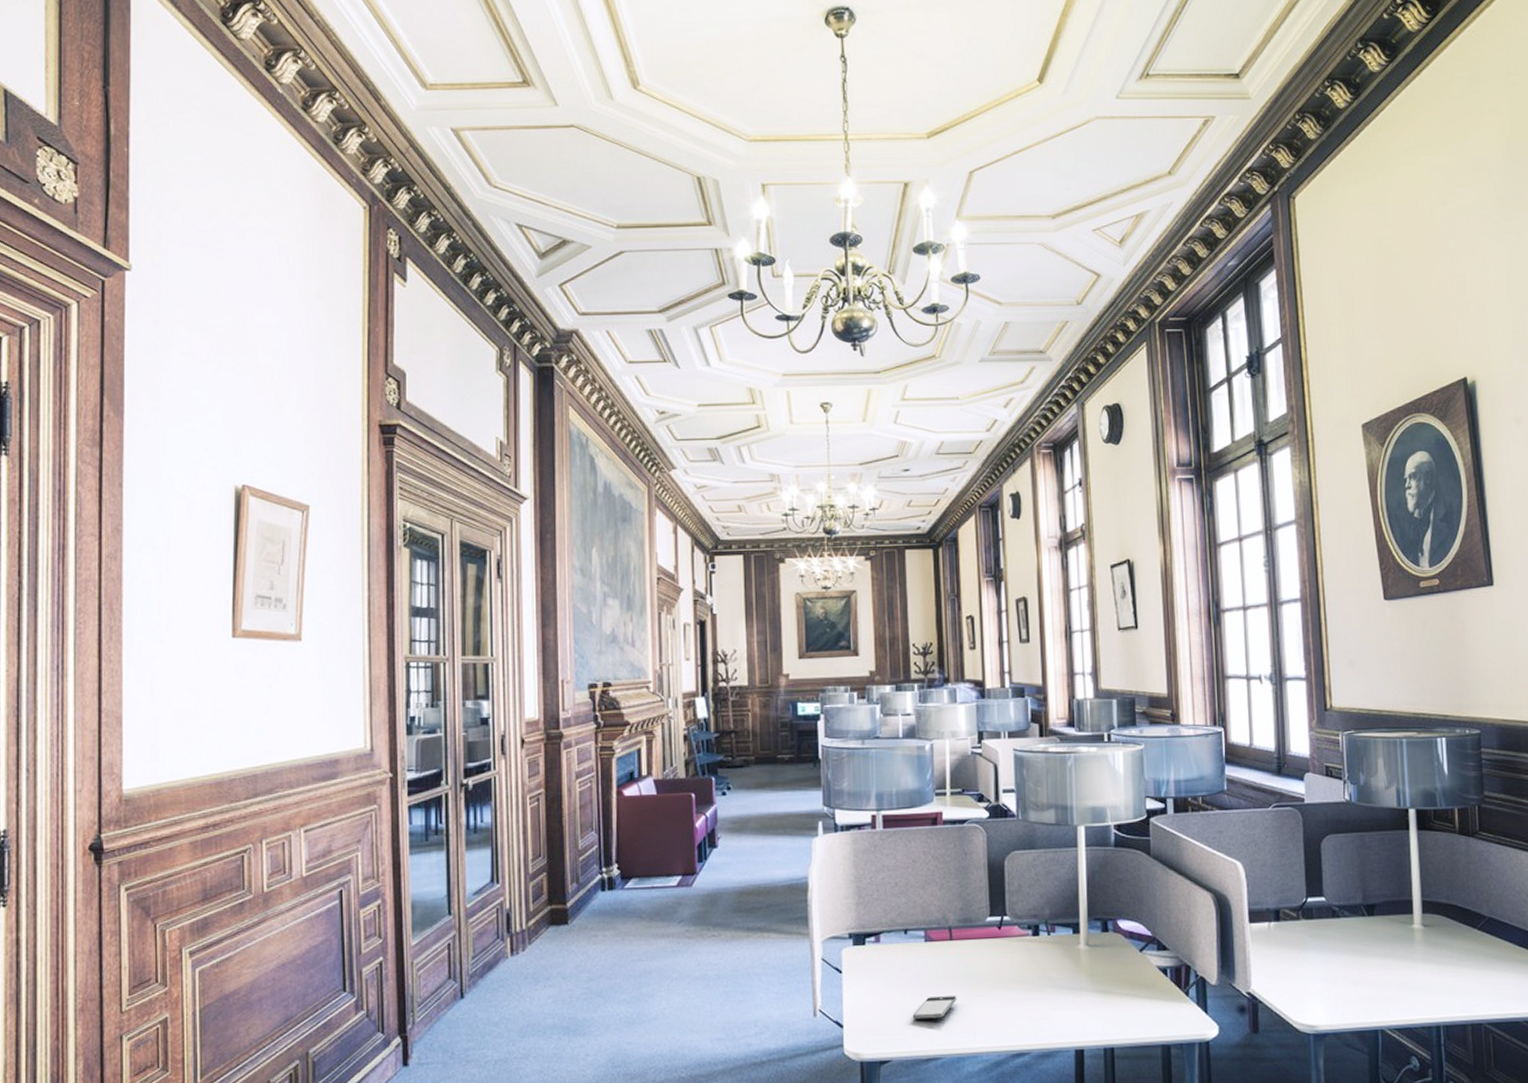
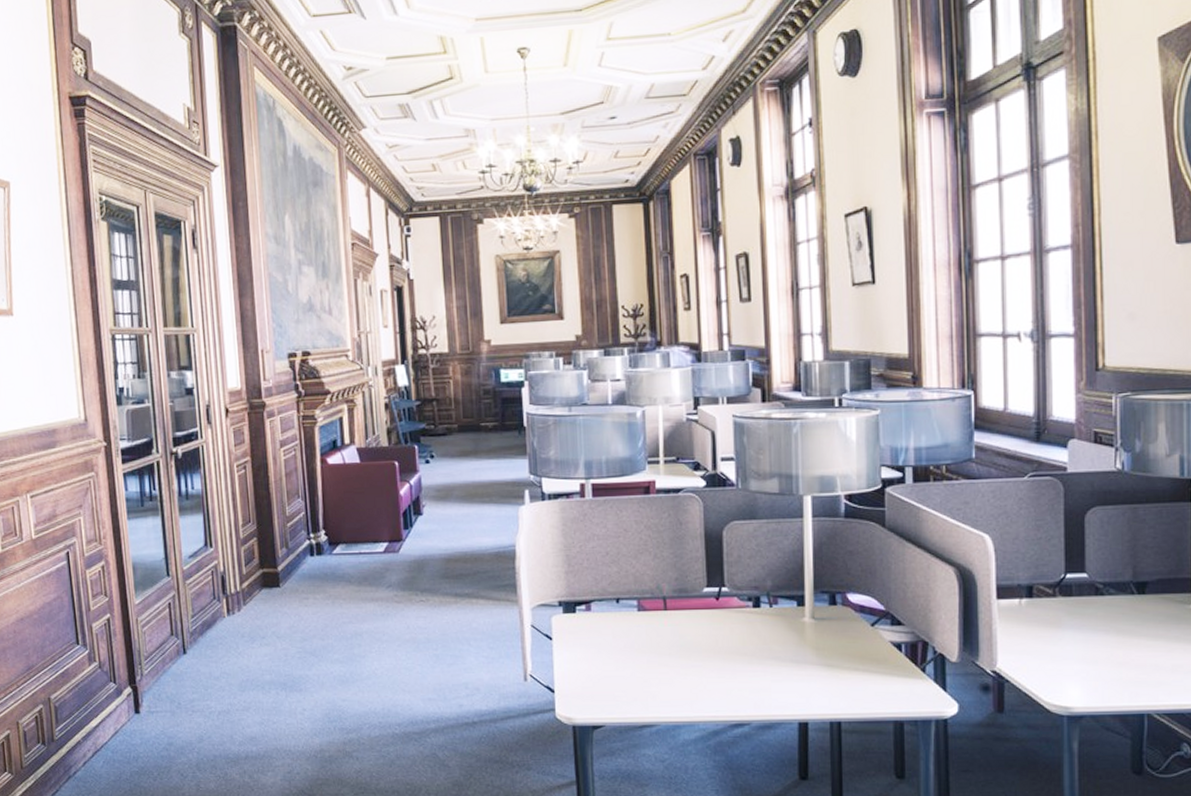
smartphone: present [912,996,957,1020] -> none [625,665,672,687]

